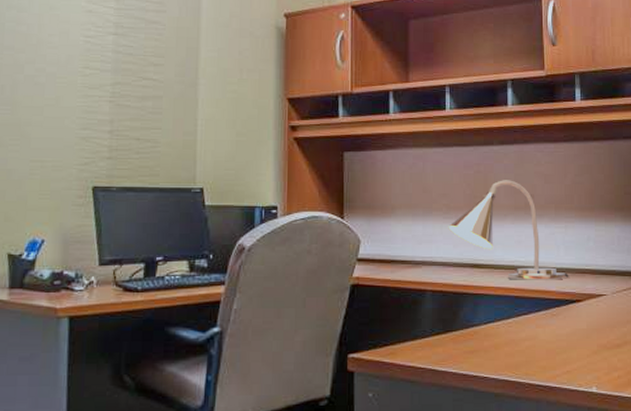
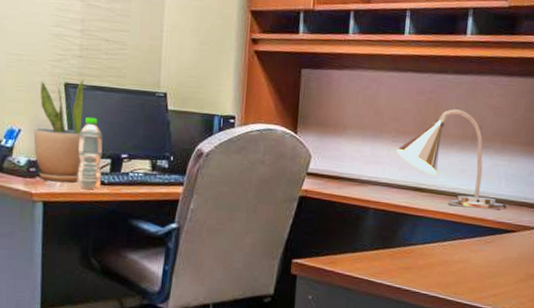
potted plant: none [58,182,113,293] -> present [33,79,84,182]
water bottle: none [107,220,135,298] -> present [77,117,103,190]

